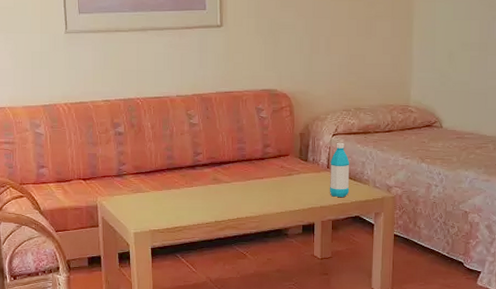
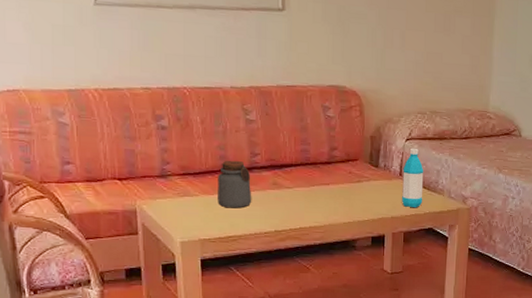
jar: none [166,159,195,202] -> present [218,160,252,209]

